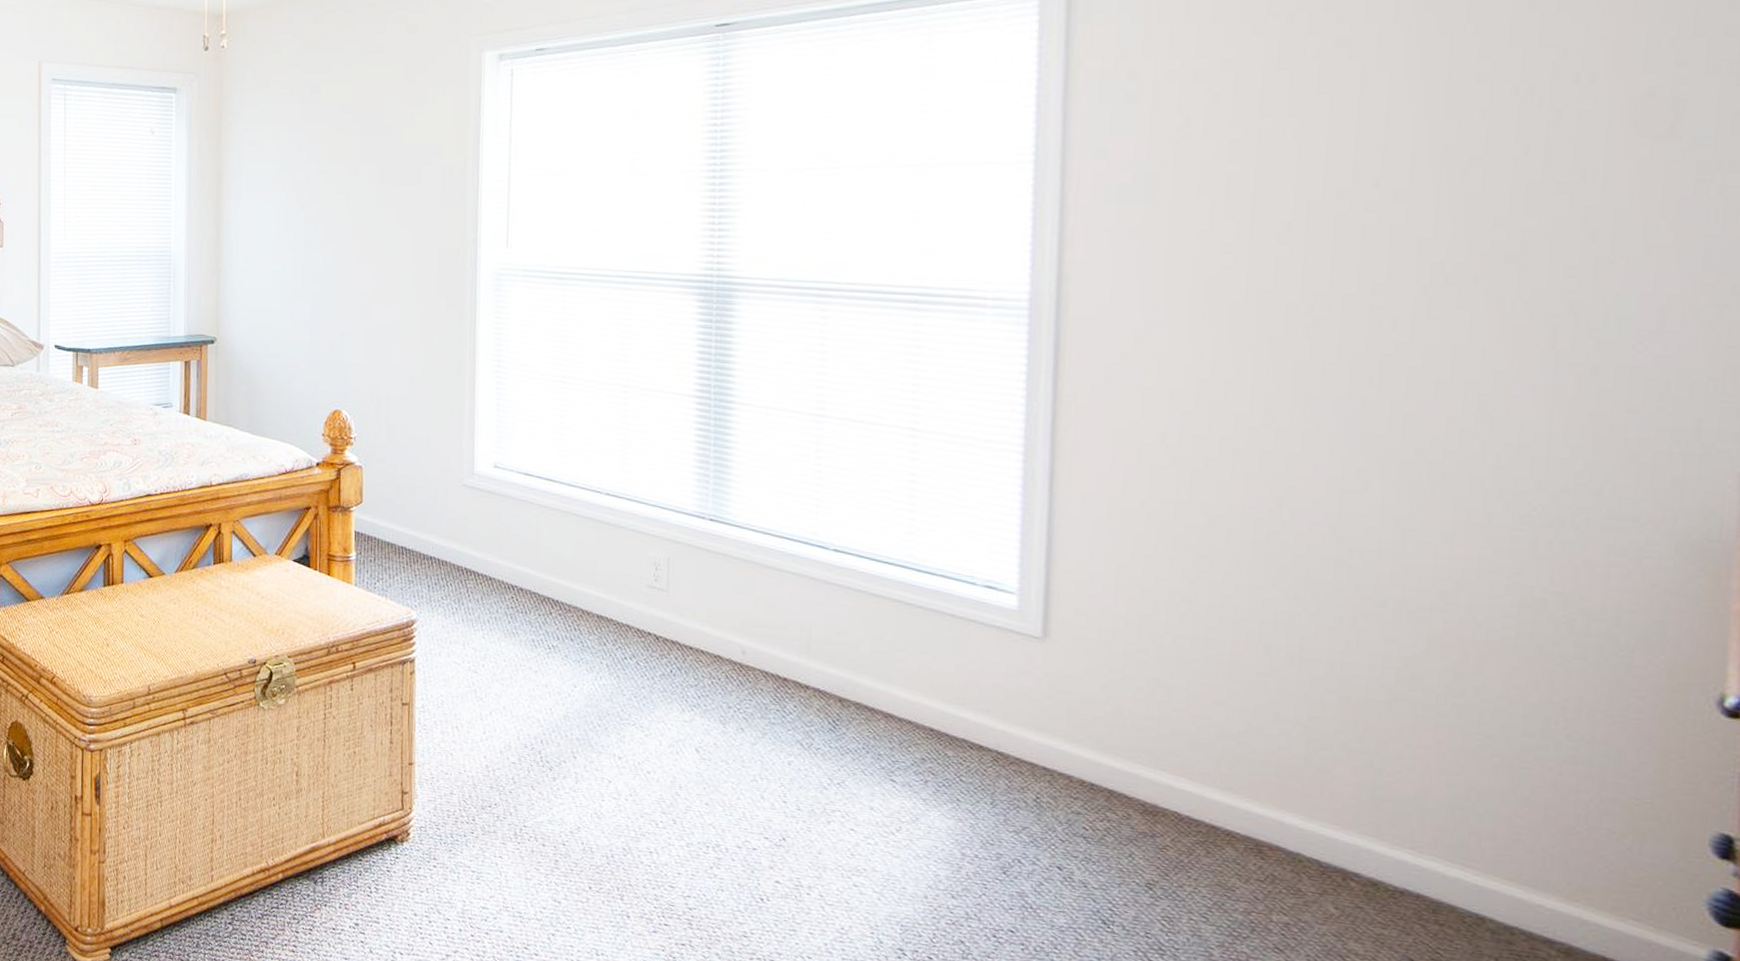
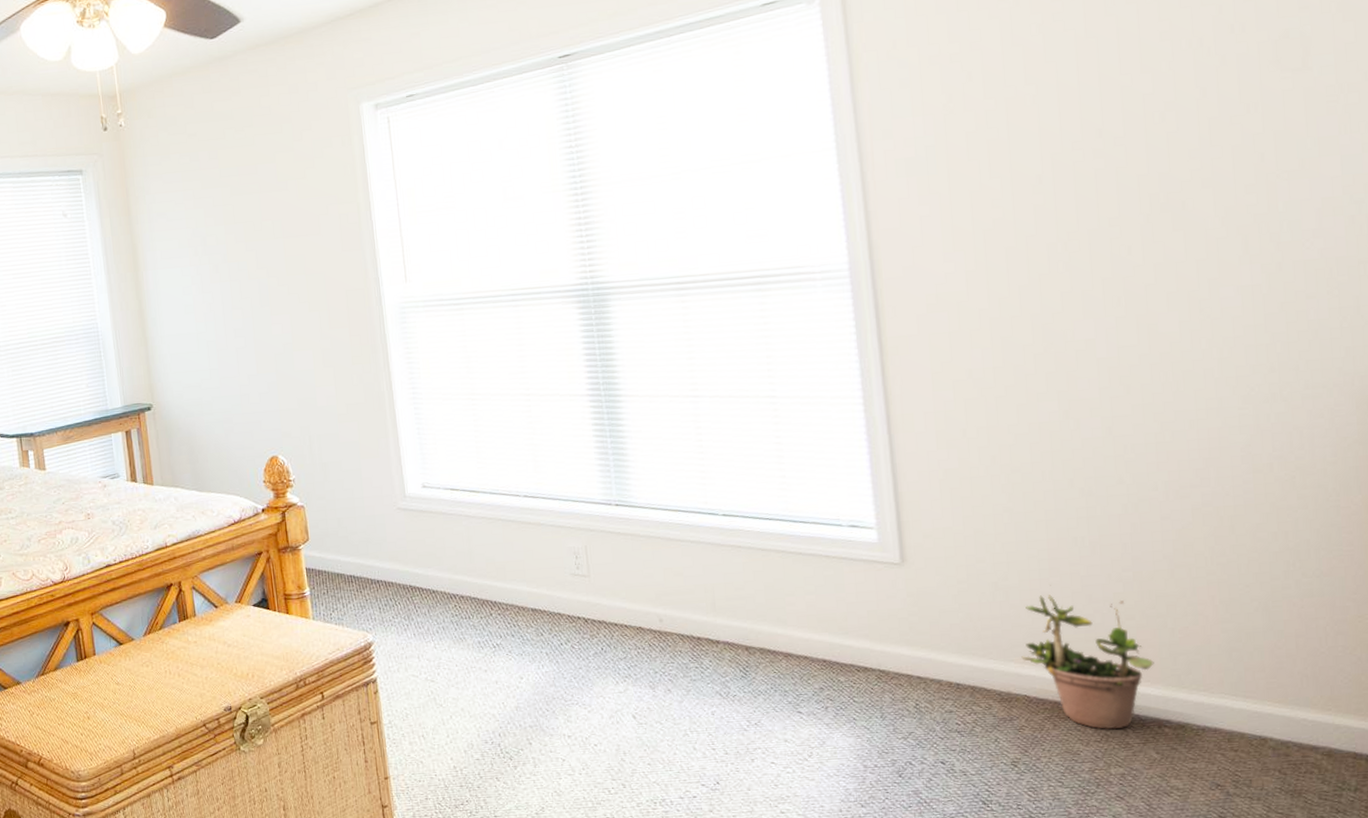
potted plant: none [1177,693,1349,872] -> present [1021,585,1154,730]

